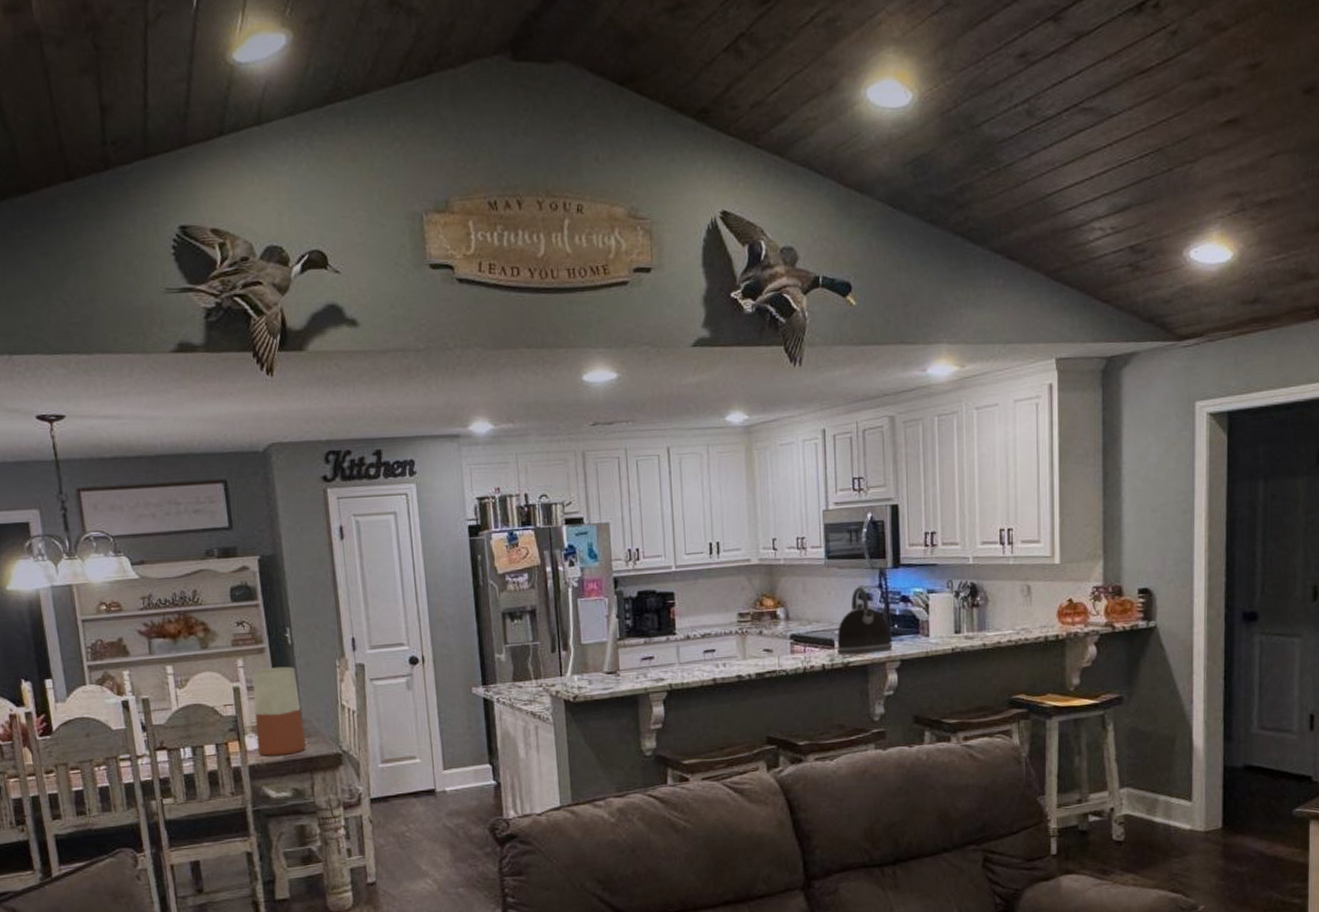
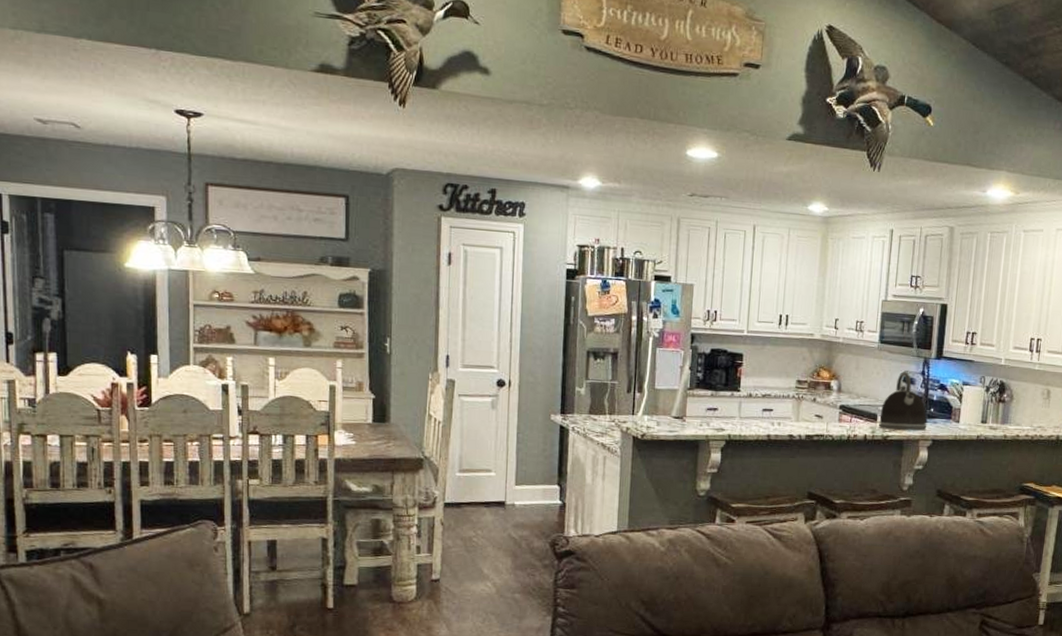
vase: present [252,666,306,757] -> none [345,371,391,454]

